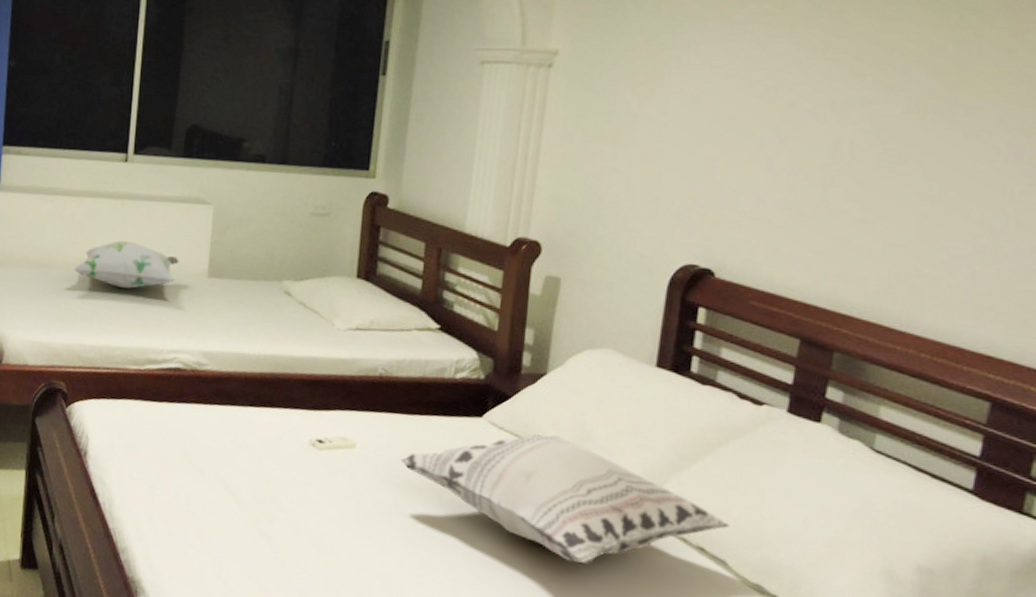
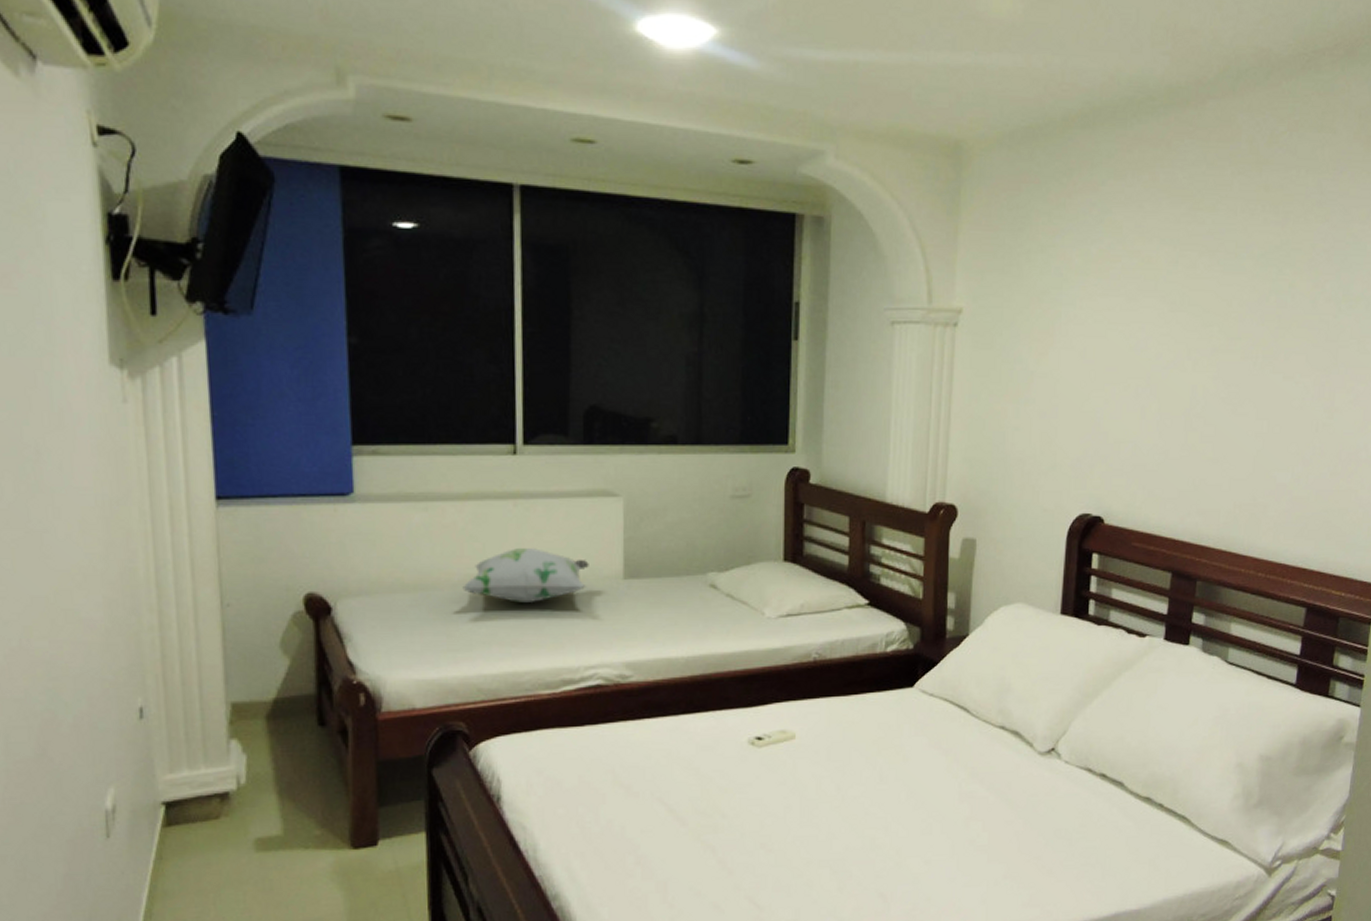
decorative pillow: present [400,434,730,564] -> none [839,694,1125,811]

